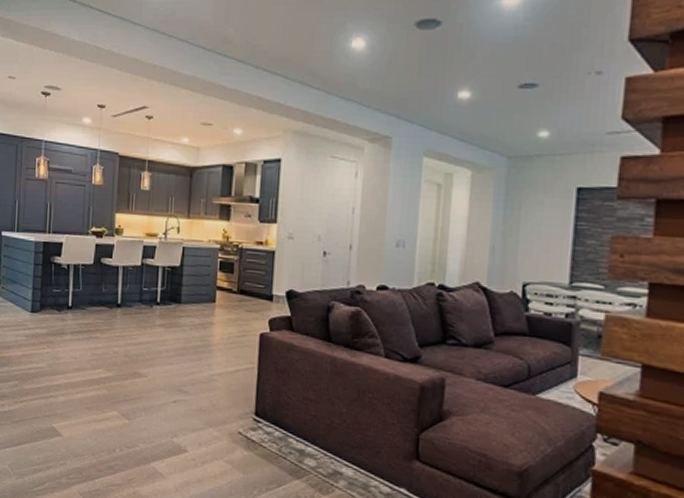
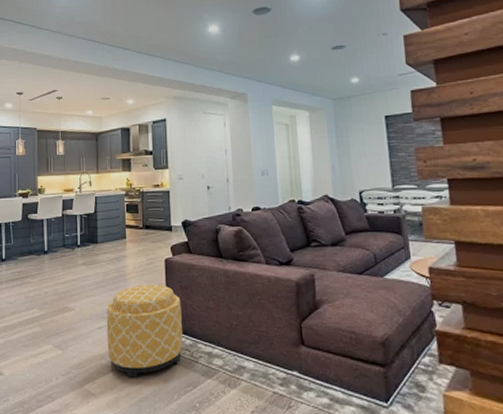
ottoman: none [181,359,274,464] -> present [106,284,183,378]

